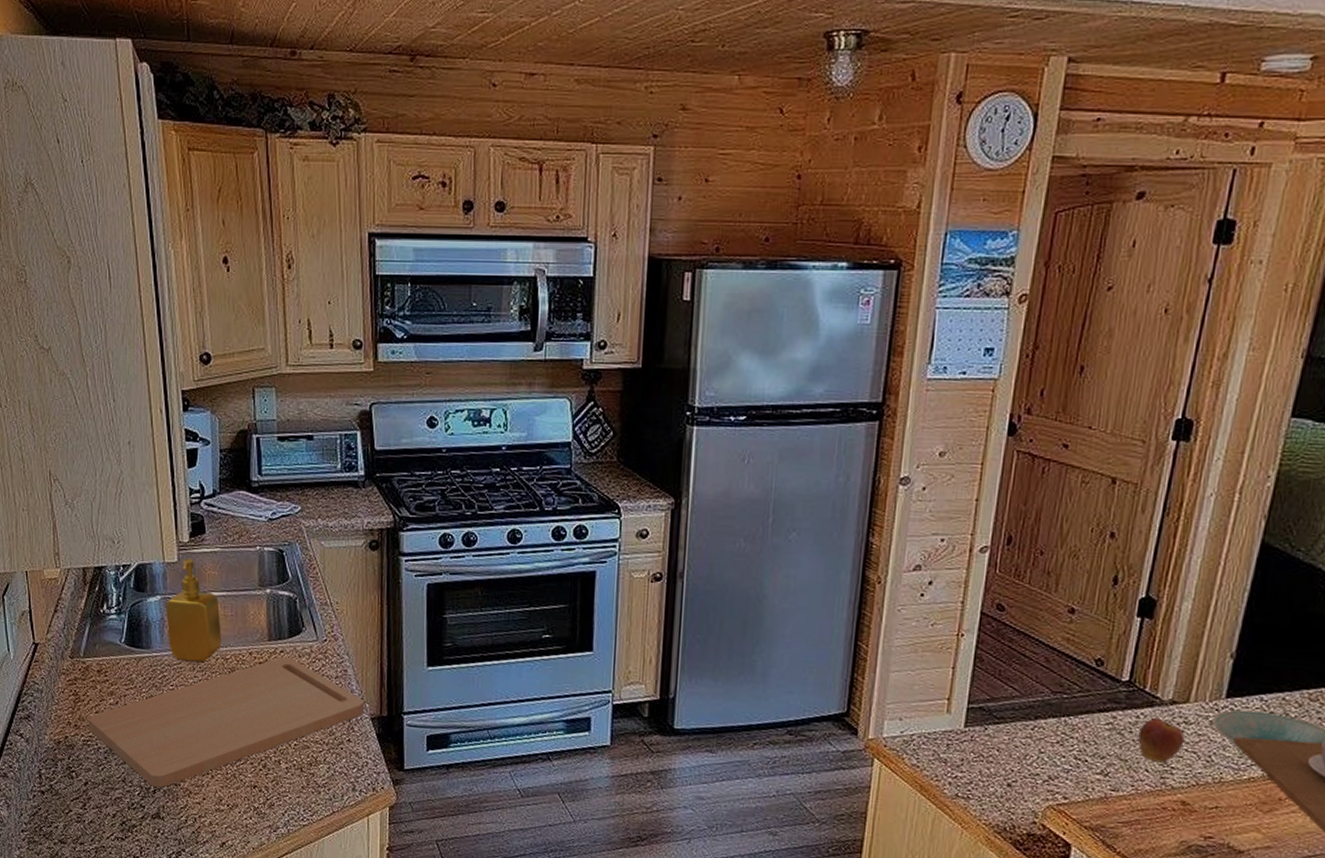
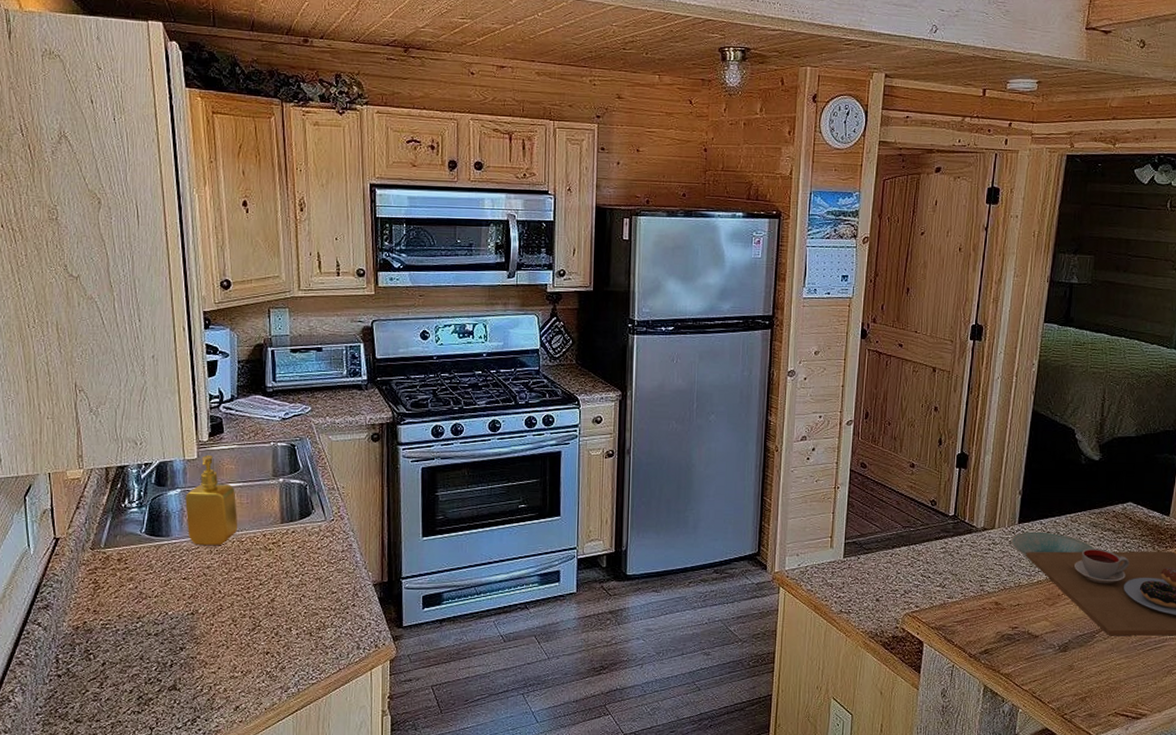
cutting board: present [88,657,365,788] -> none [107,537,368,662]
fruit: present [1138,717,1185,763] -> none [963,540,994,574]

